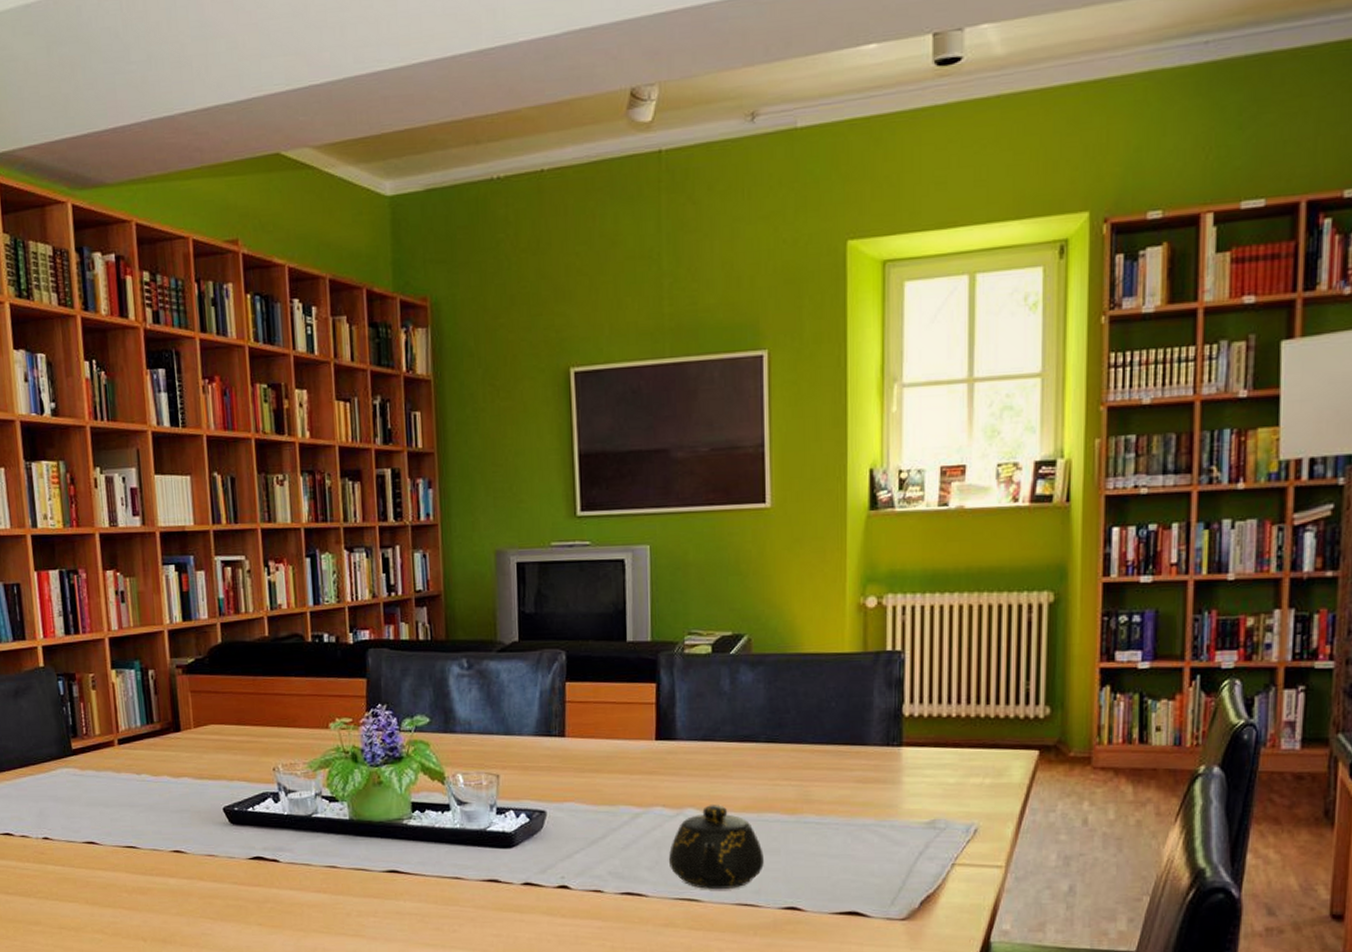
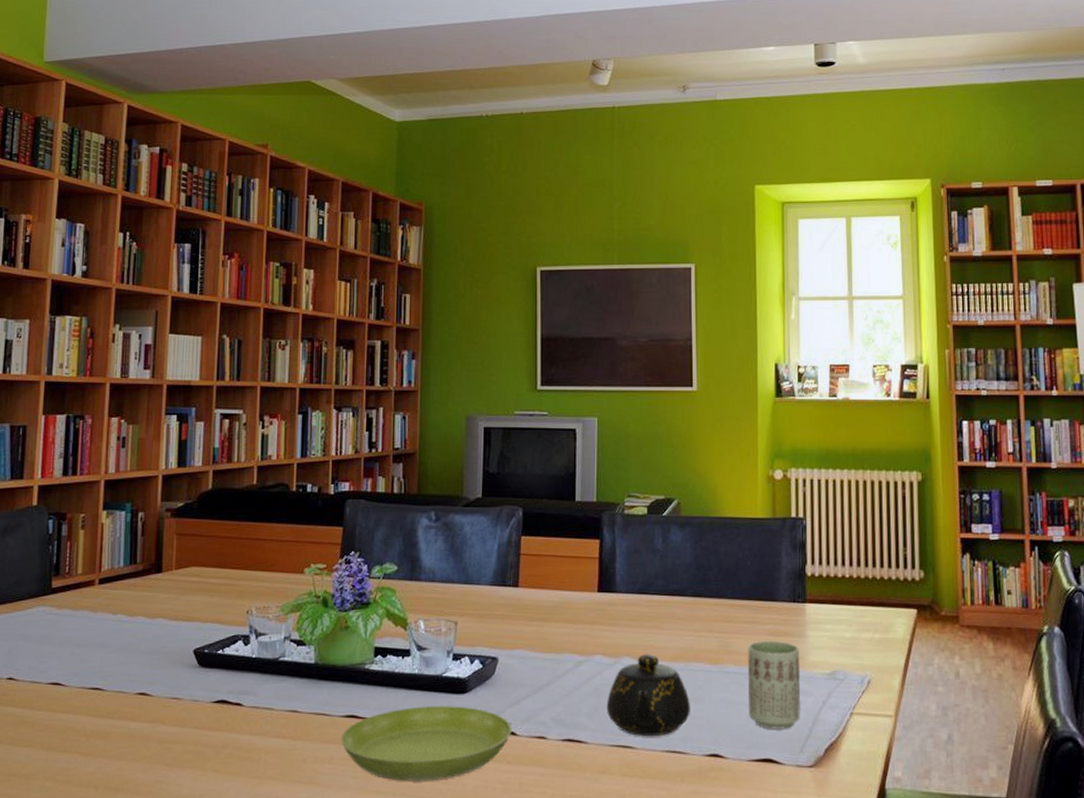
saucer: none [384,860,566,934] -> present [341,706,513,781]
cup: none [831,788,894,881] -> present [748,640,801,729]

